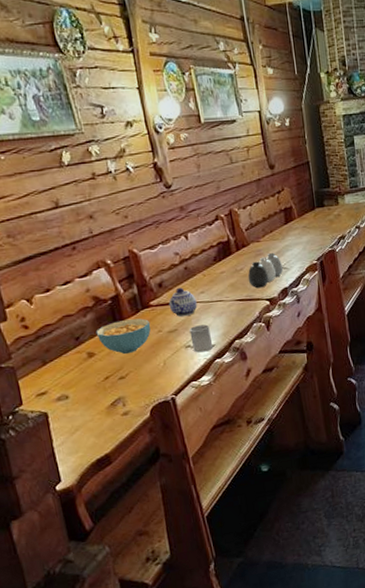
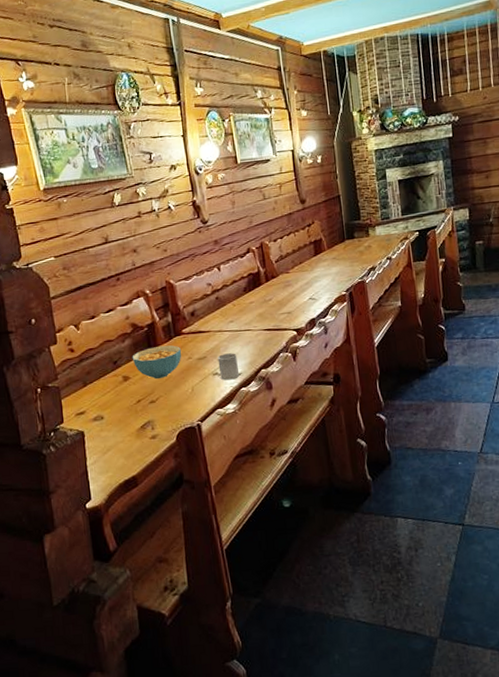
teapot: present [168,287,198,317] -> none [199,316,226,344]
vase: present [247,252,284,289] -> none [276,283,312,319]

